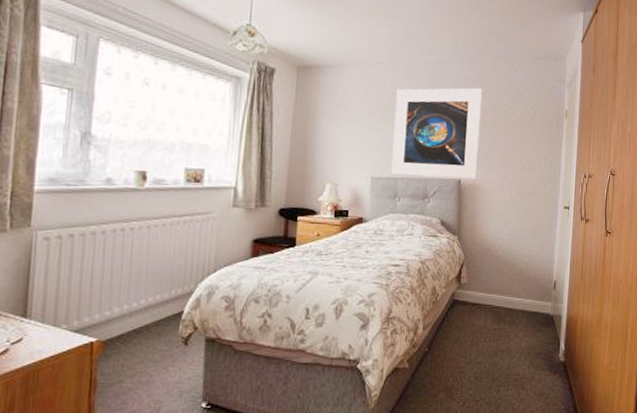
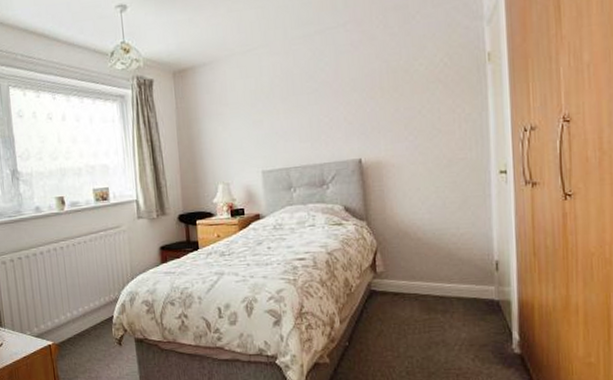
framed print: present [391,87,483,180] -> none [275,49,381,165]

